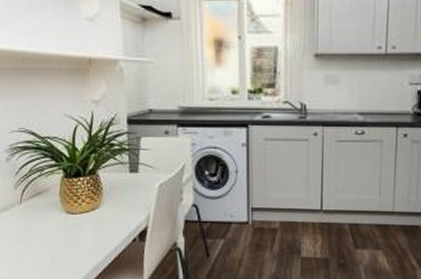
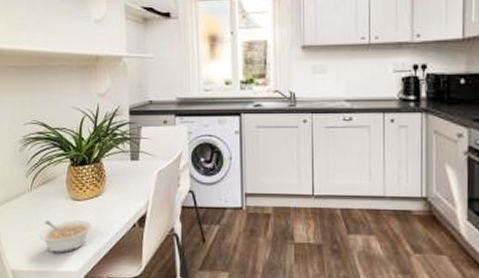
legume: none [31,234,89,268] -> present [39,220,92,254]

